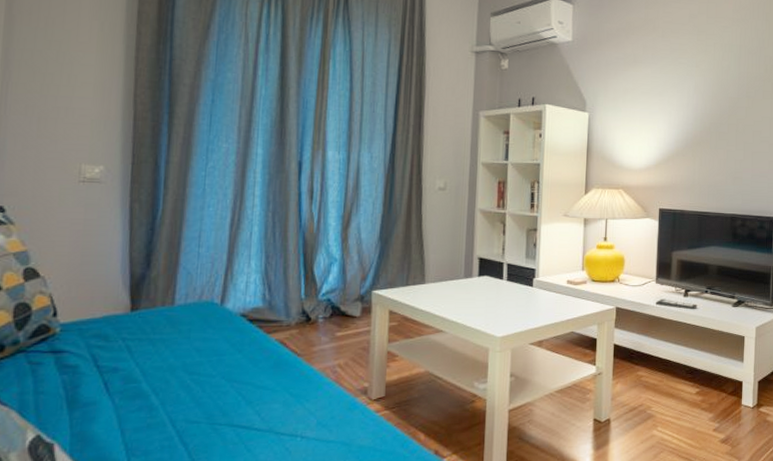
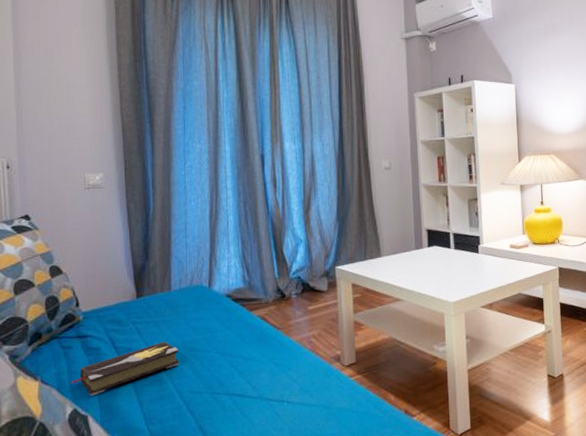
hardback book: none [34,363,176,422] -> present [69,342,180,397]

